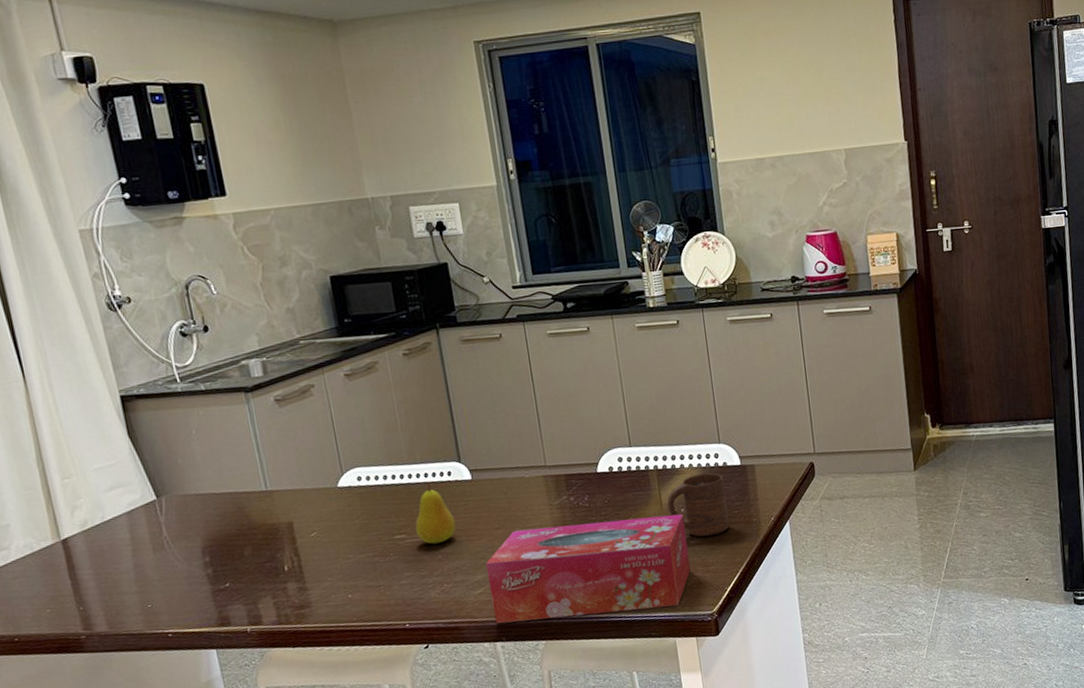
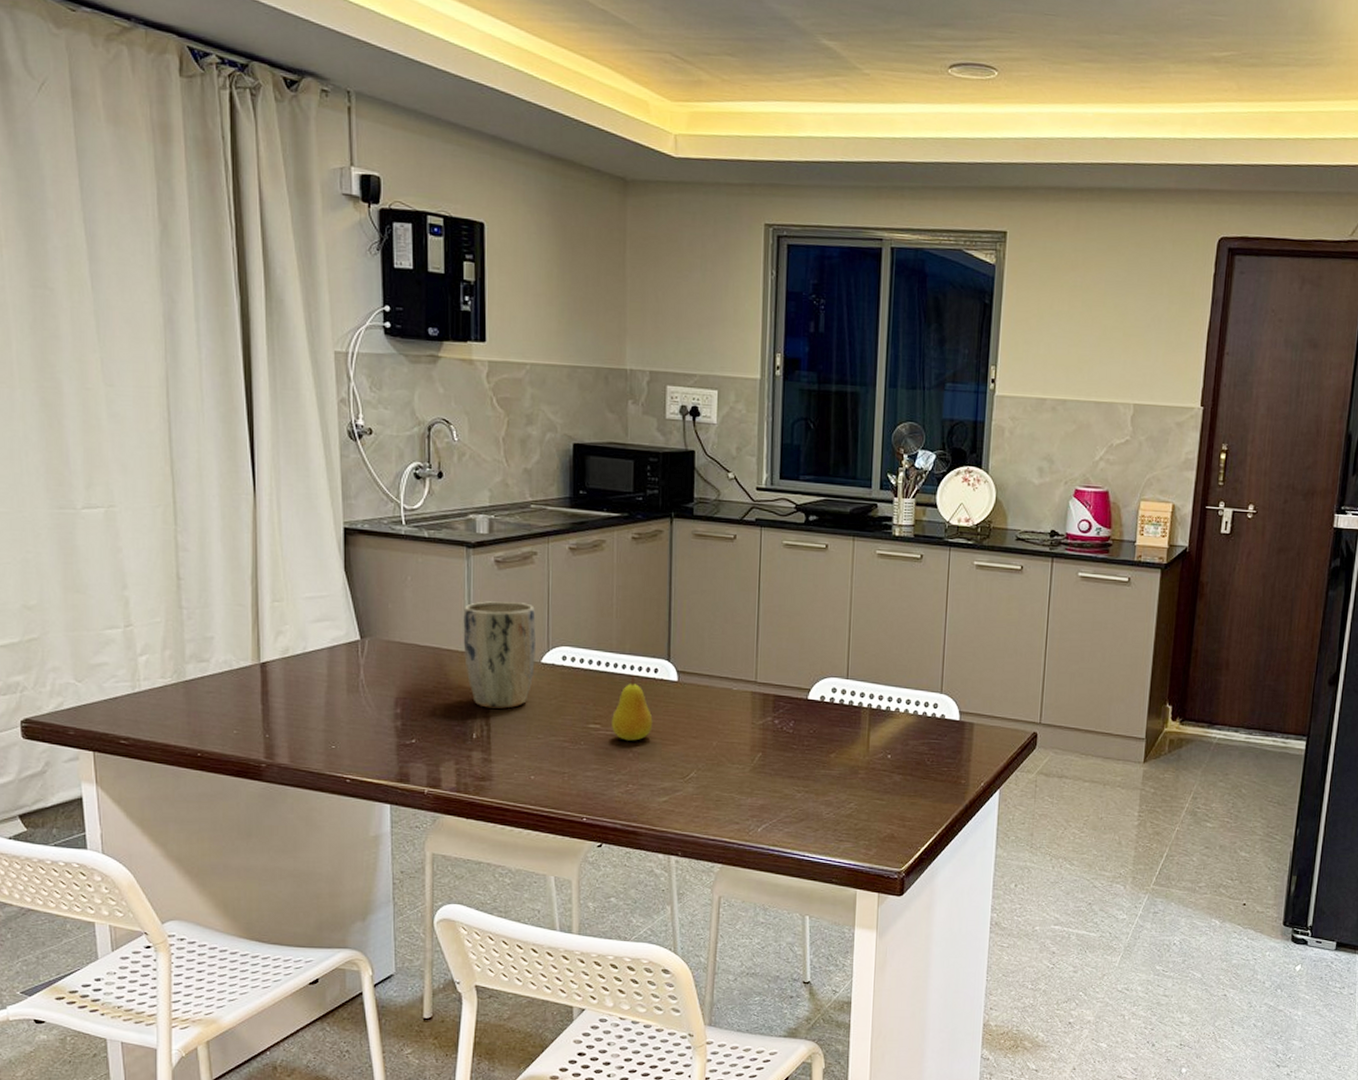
plant pot: none [253,434,333,540] -> present [463,601,536,709]
tissue box: present [485,513,691,624] -> none [674,744,889,856]
cup: present [667,473,729,537] -> none [874,722,939,790]

